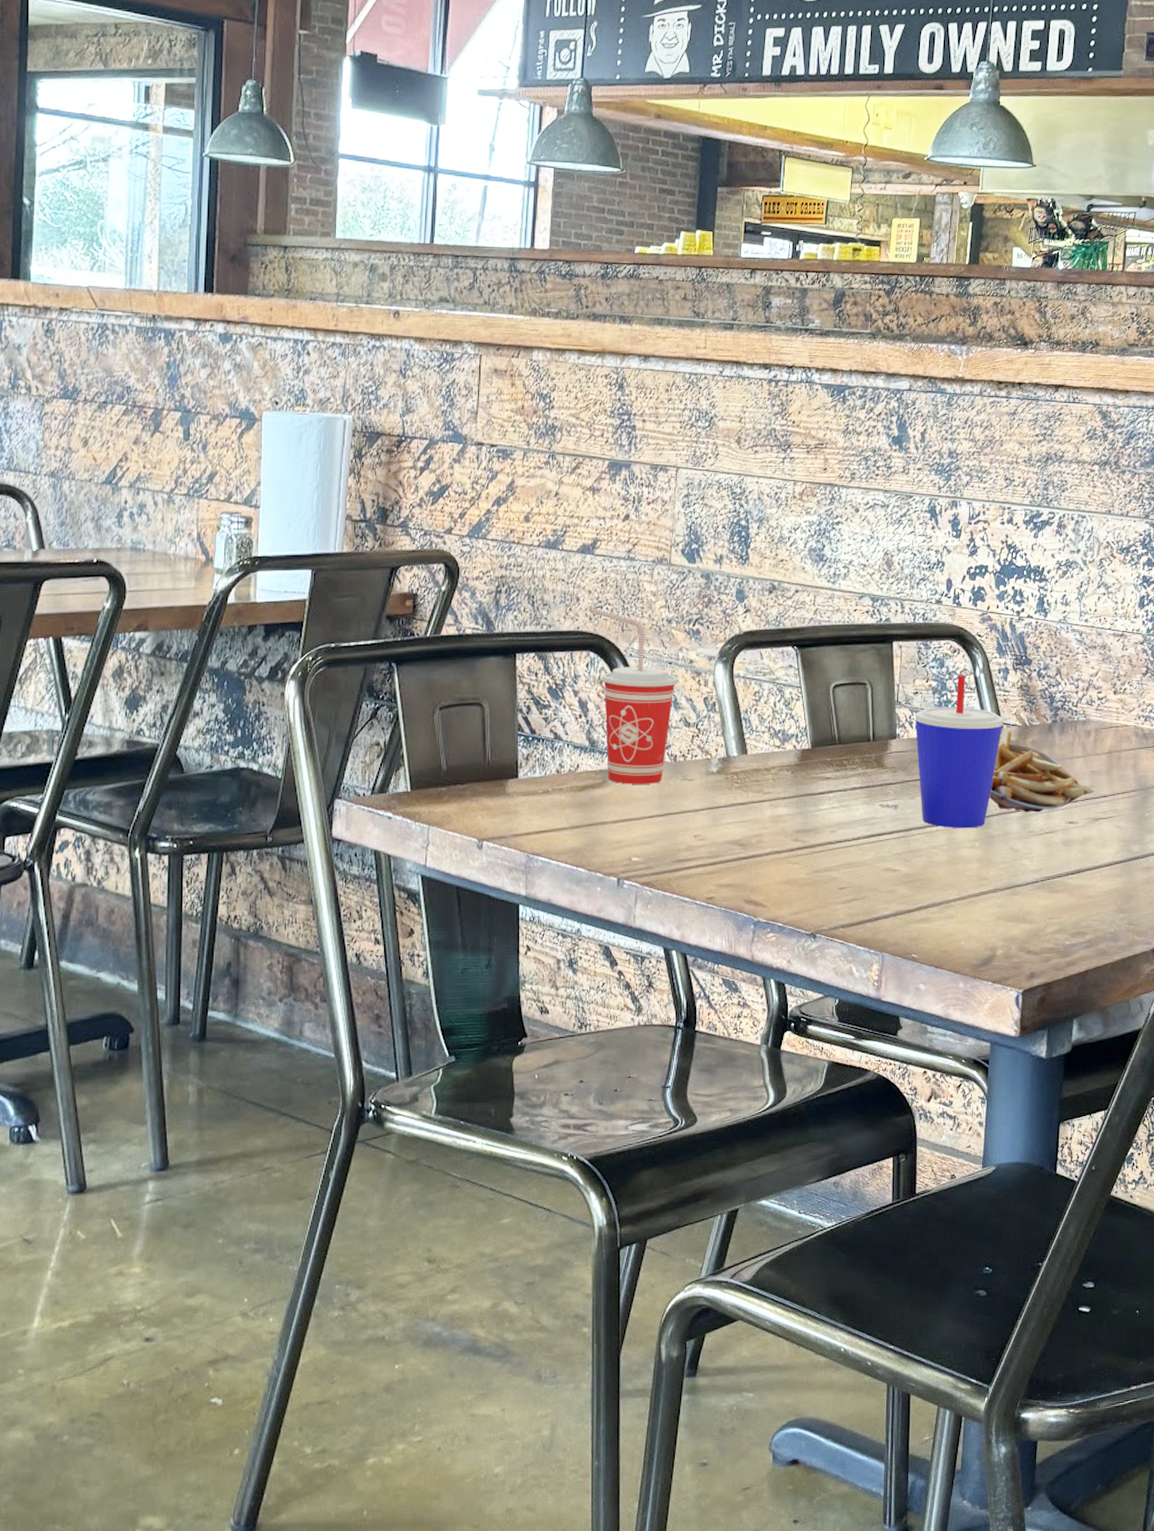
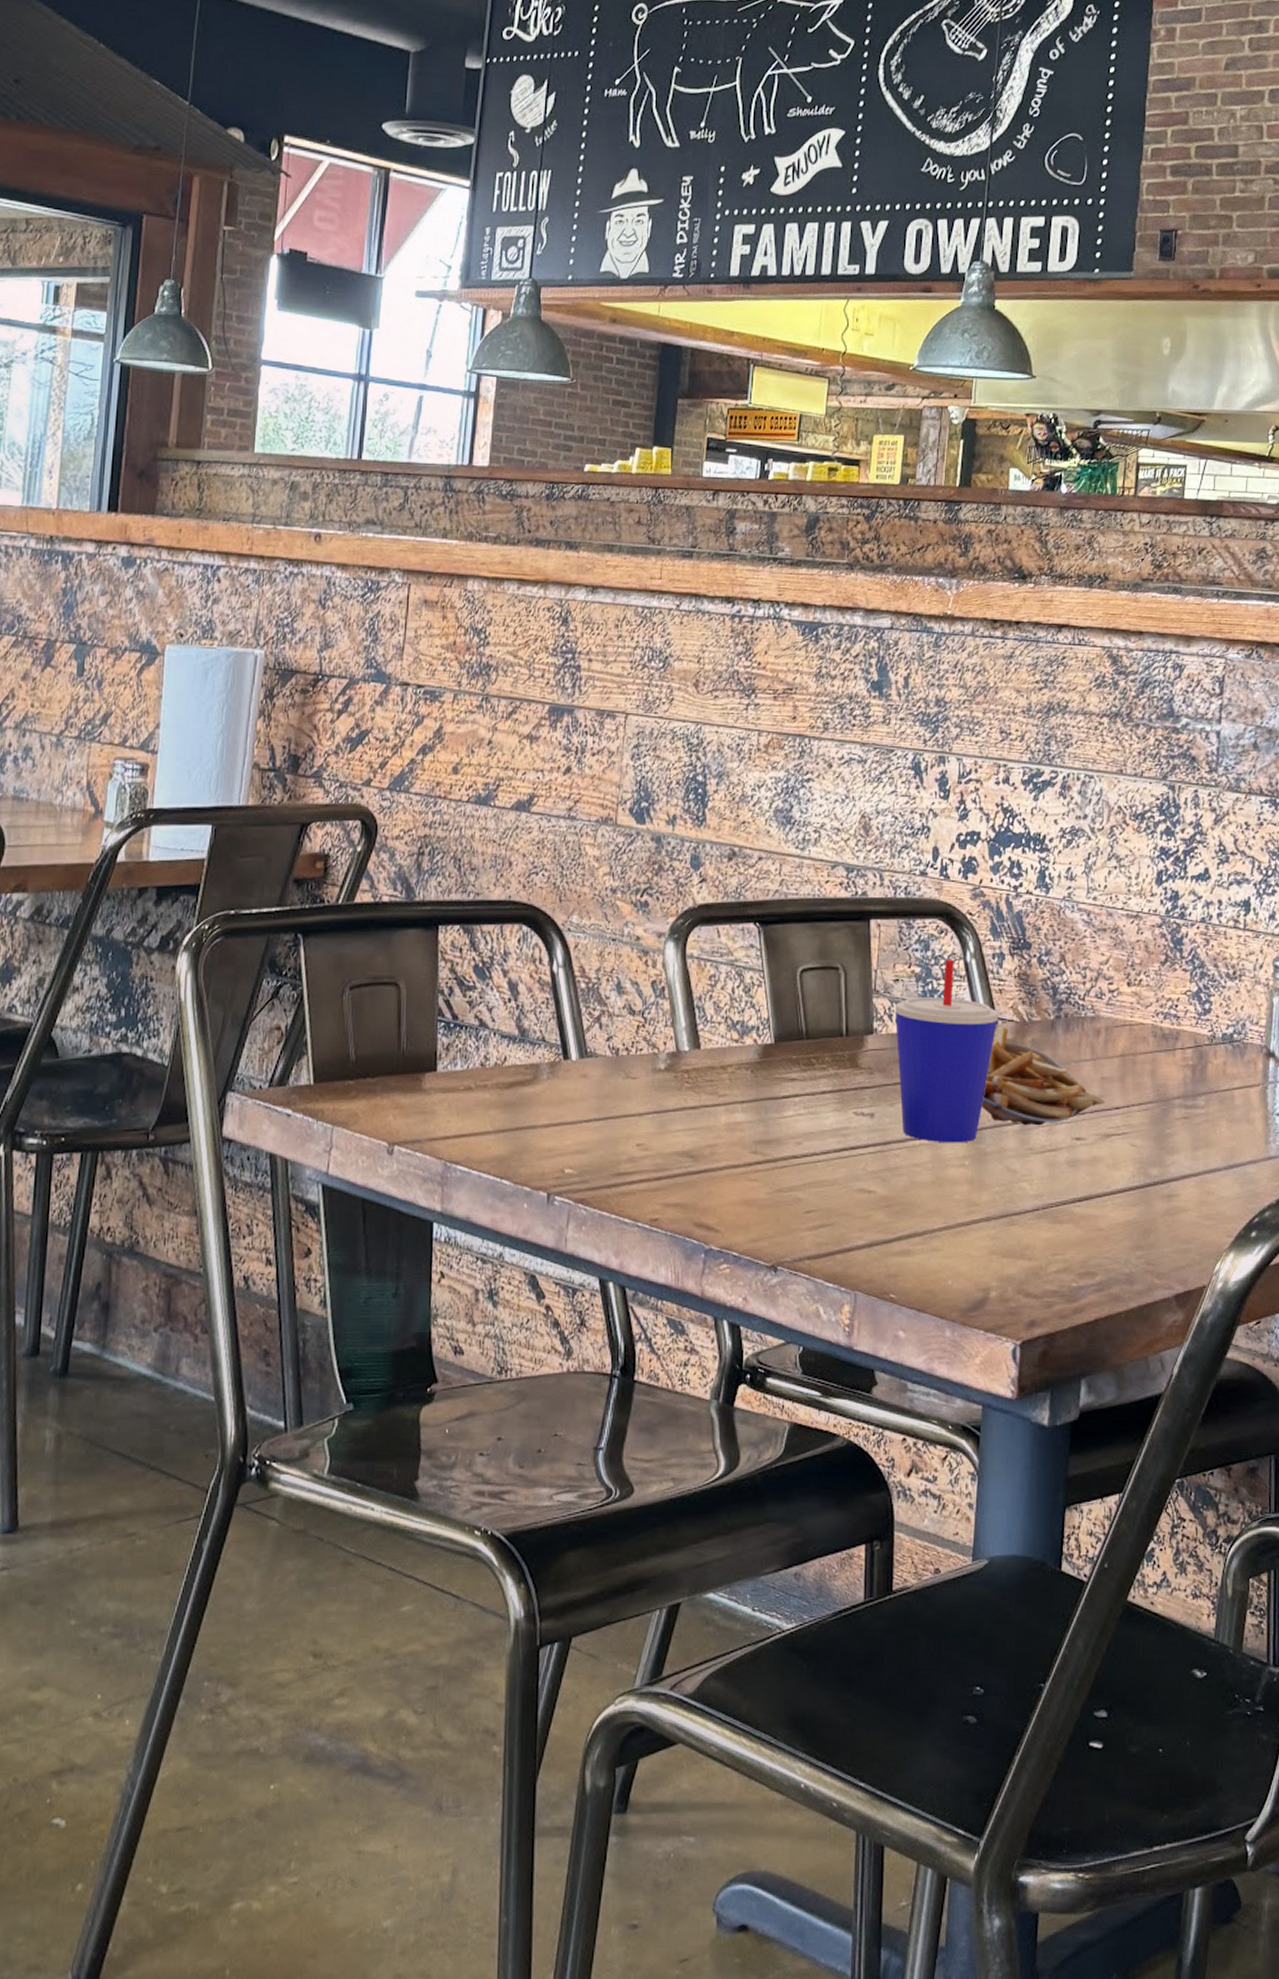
beverage cup: present [589,606,678,784] -> none [523,872,623,1082]

